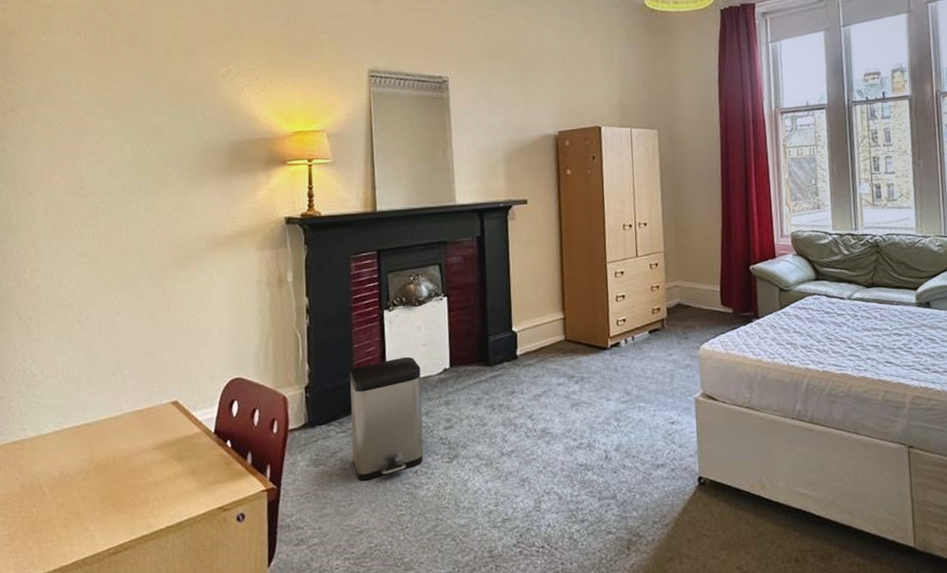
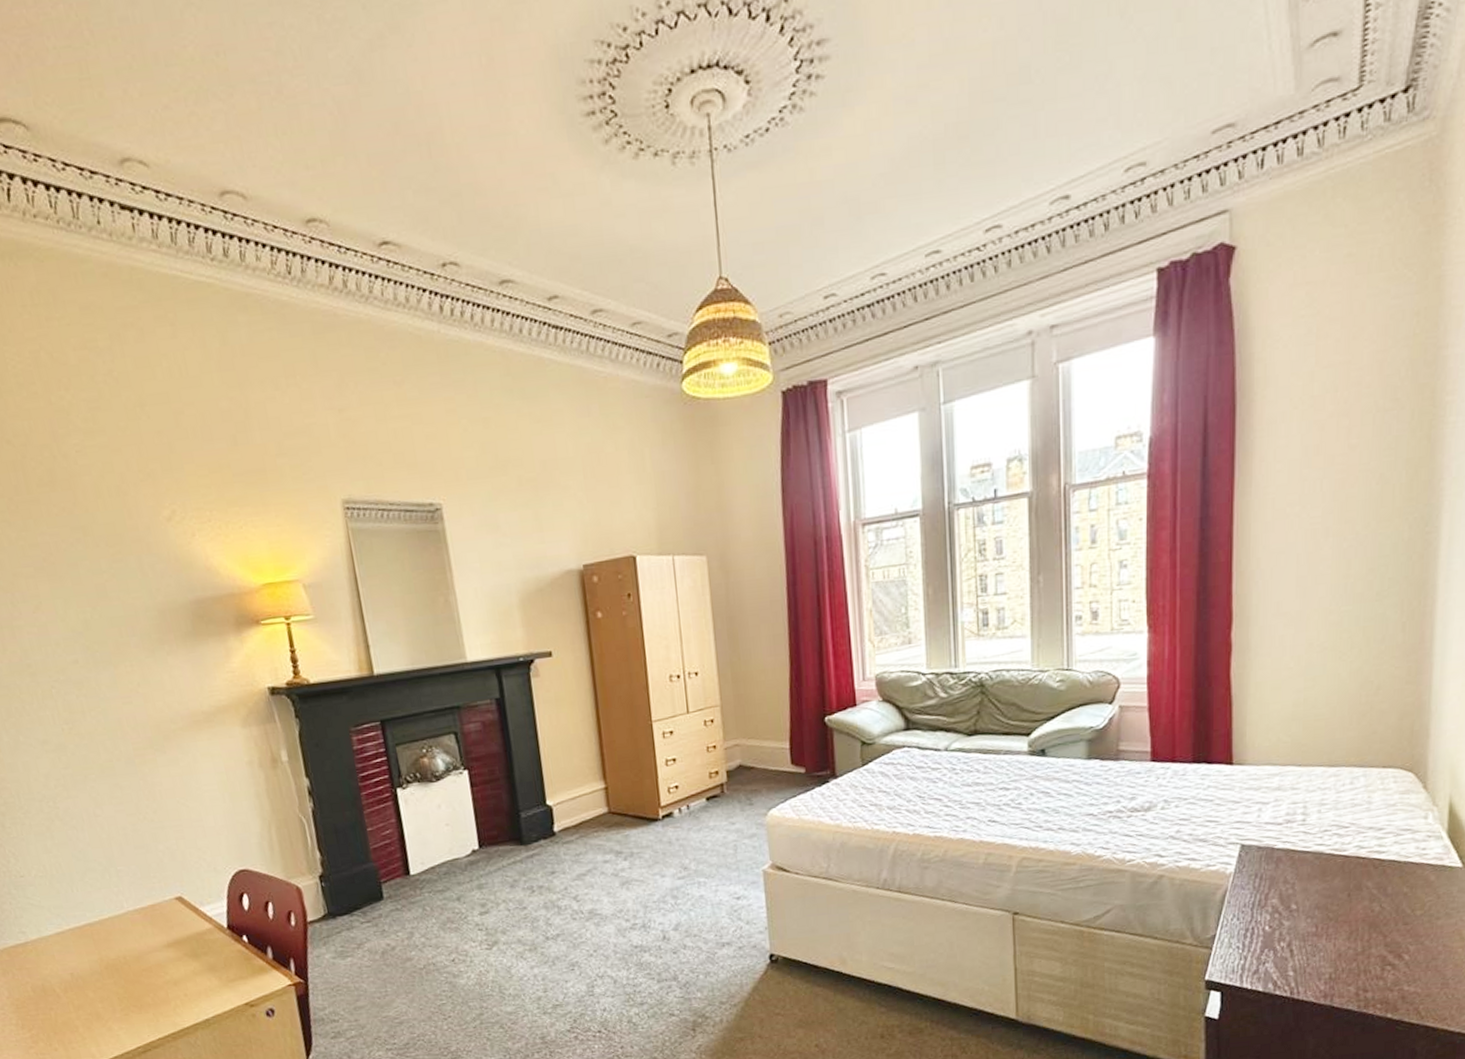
pedal bin: present [350,356,424,481] -> none [366,838,460,972]

